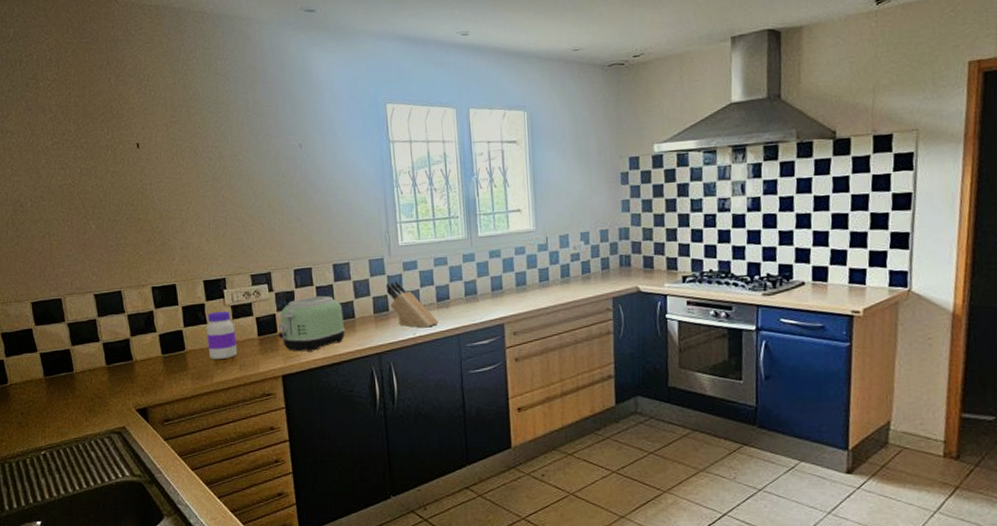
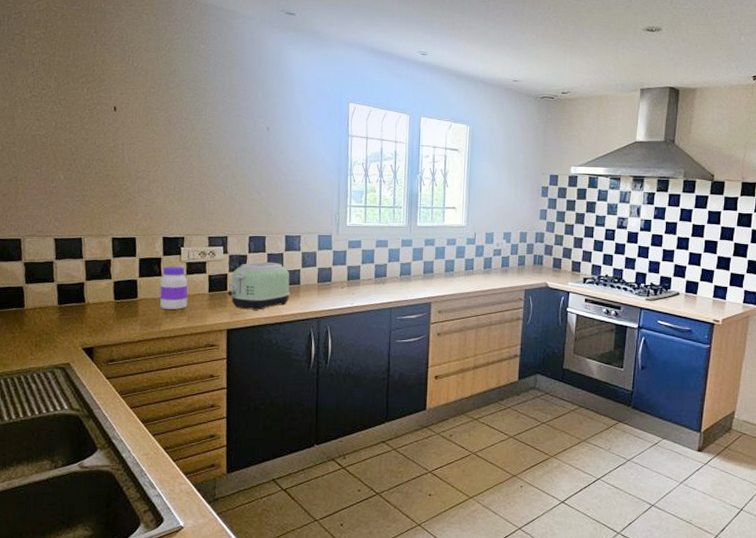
knife block: present [385,281,439,328] -> none [331,256,375,300]

